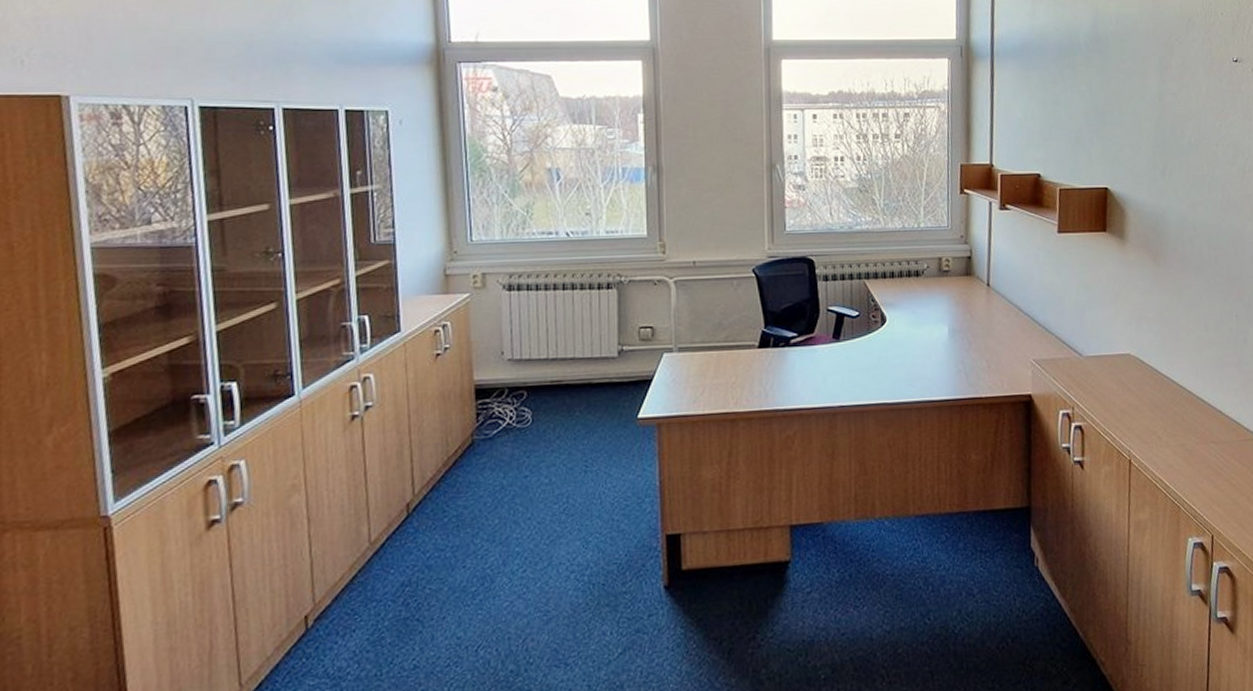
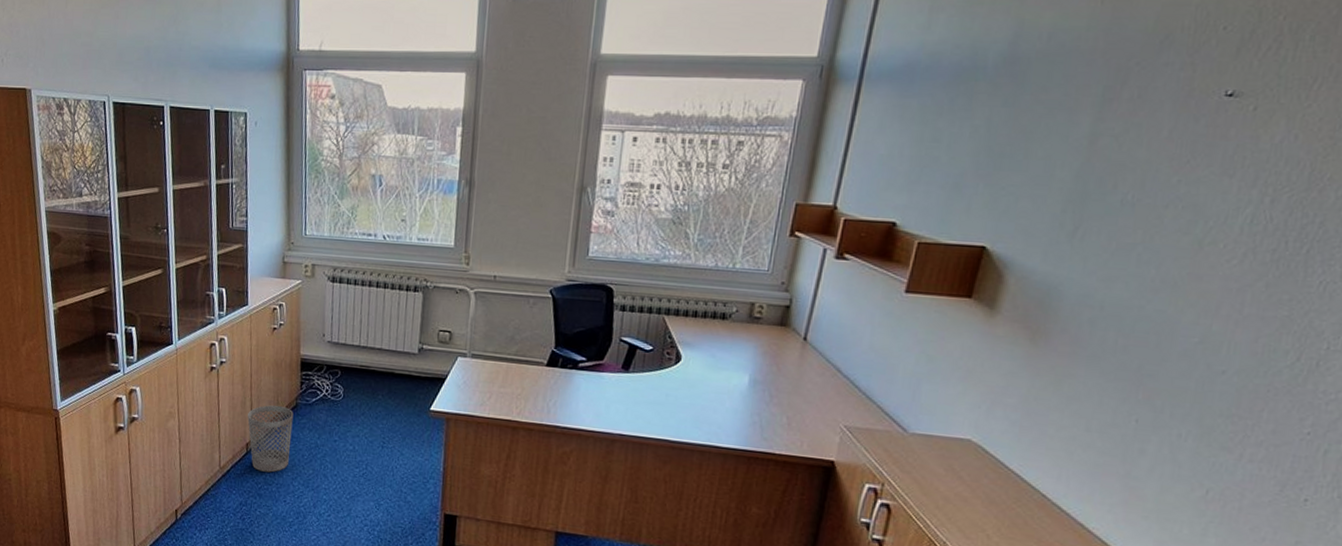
wastebasket: none [407,447,469,536] -> present [247,405,294,473]

